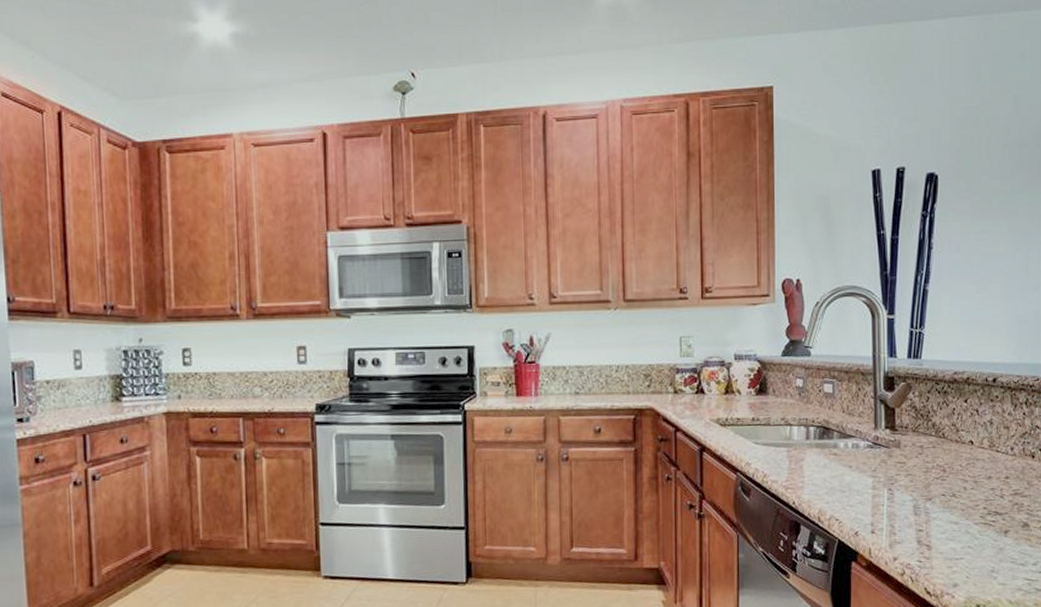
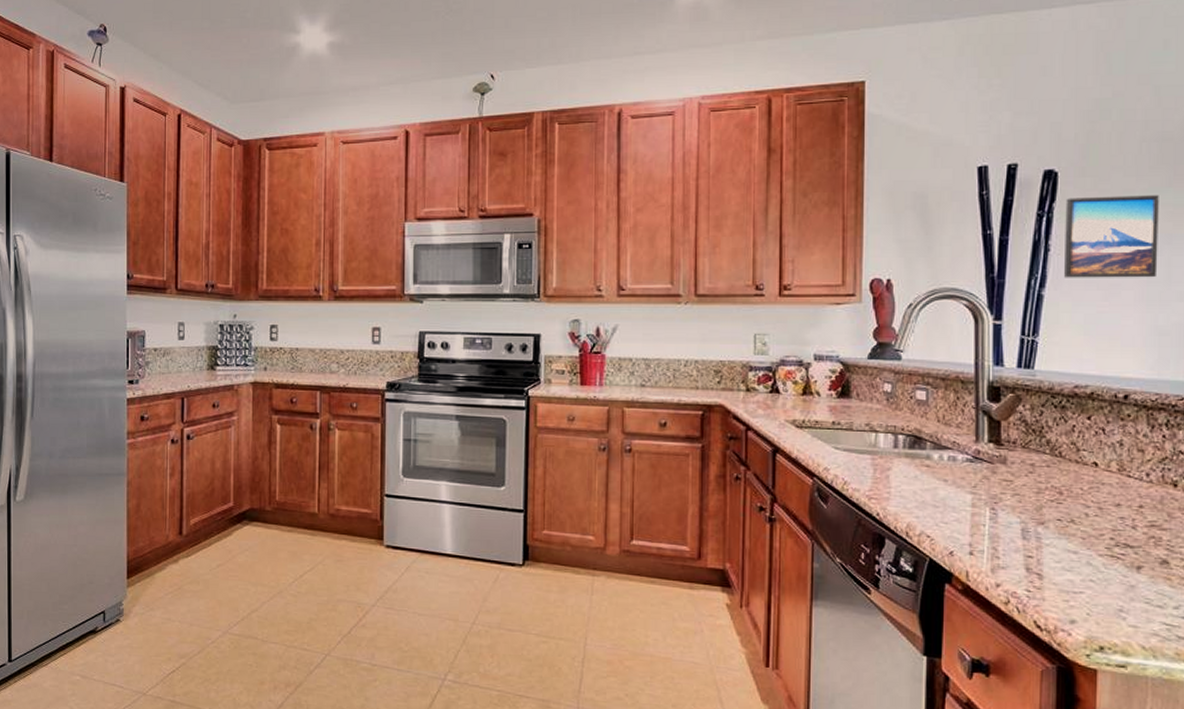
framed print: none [945,196,1018,274] -> present [1064,195,1159,278]

